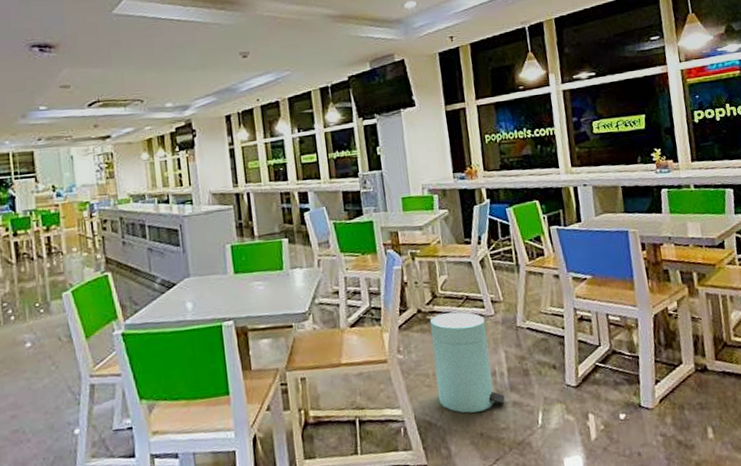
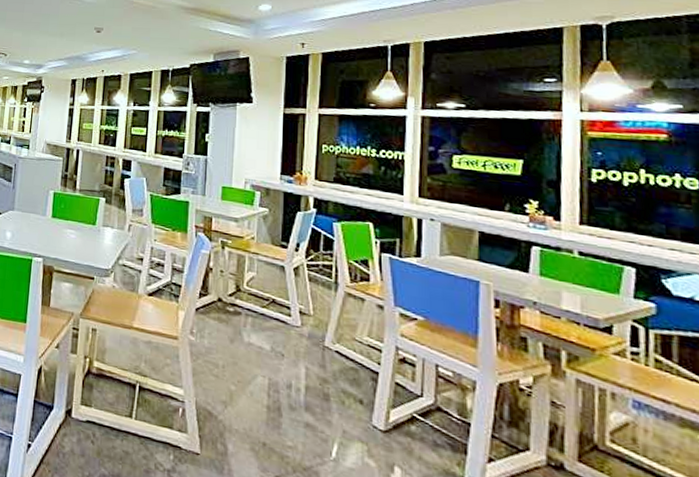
trash can: present [429,311,505,413] -> none [224,308,298,421]

